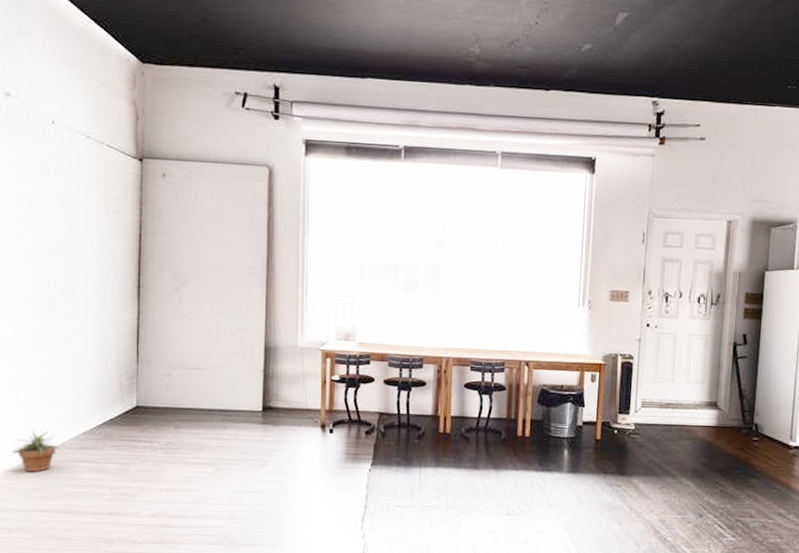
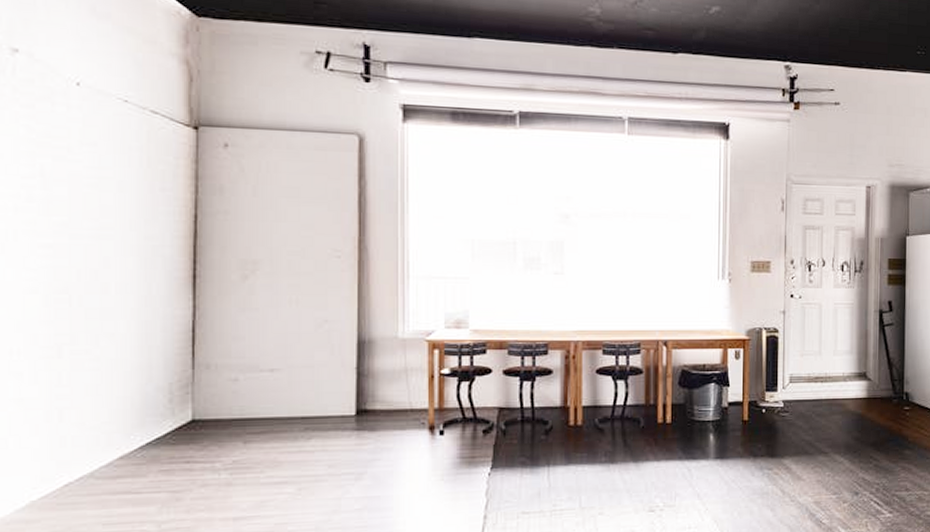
potted plant: present [11,429,61,473] -> none [17,458,88,513]

